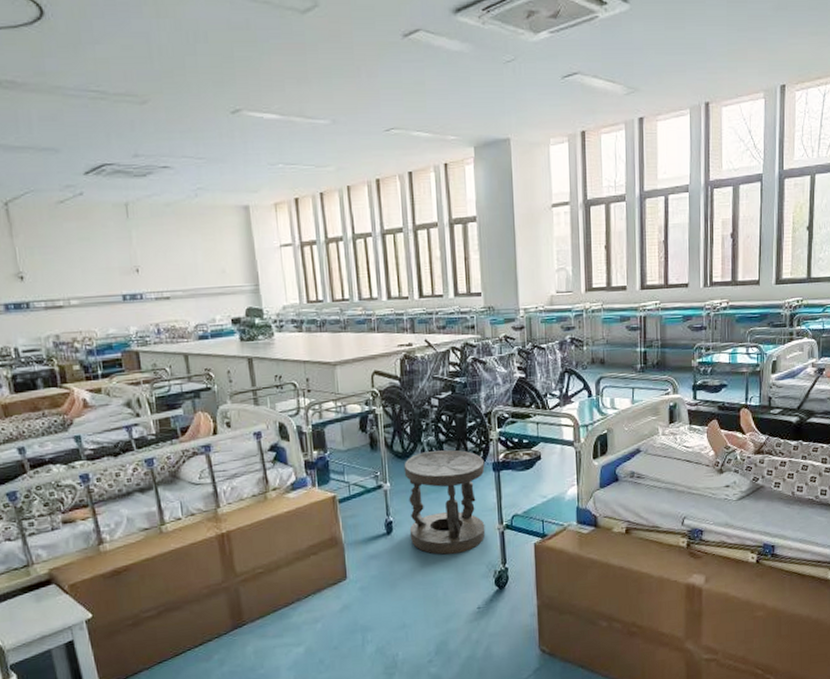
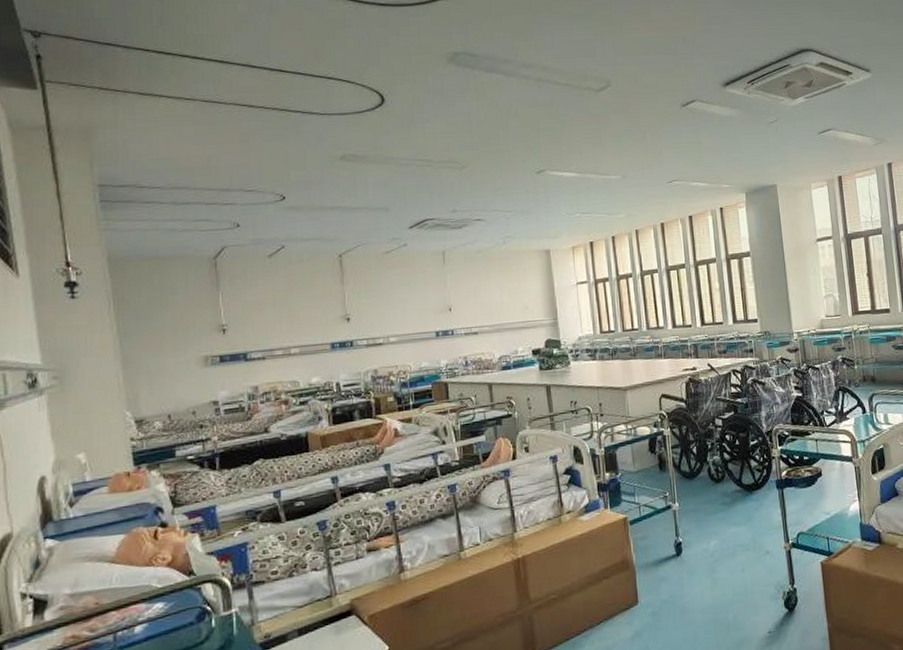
stool: present [404,450,486,555] -> none [691,468,772,576]

